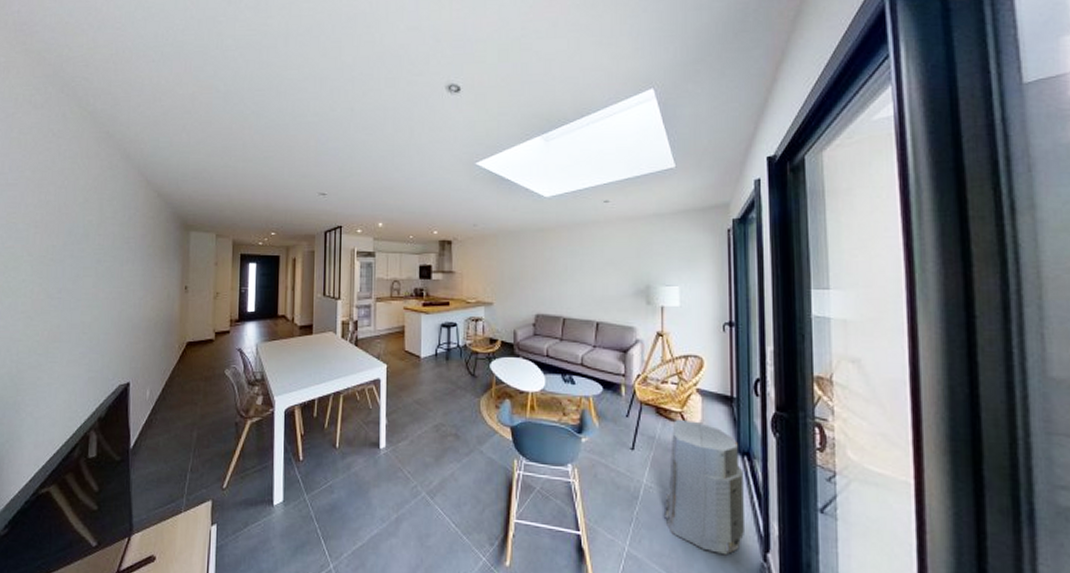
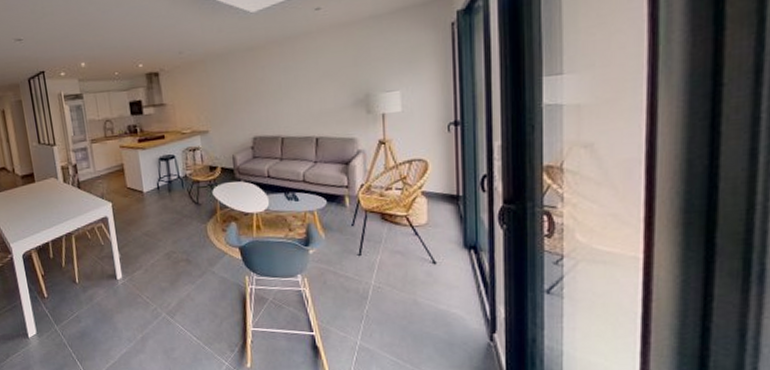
air purifier: present [665,419,744,556] -> none [393,222,471,339]

